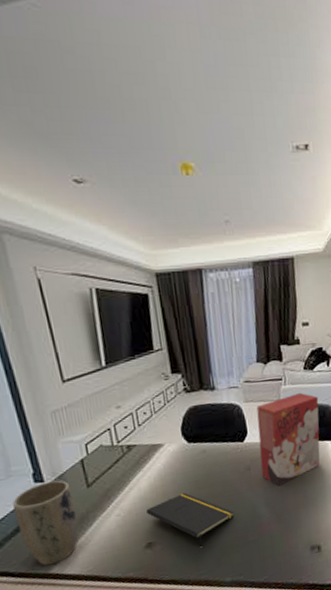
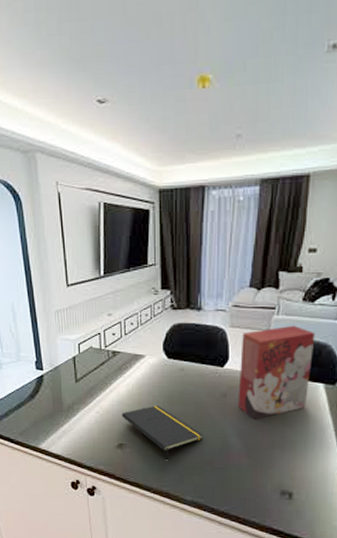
plant pot: present [12,480,79,566] -> none [18,370,65,441]

